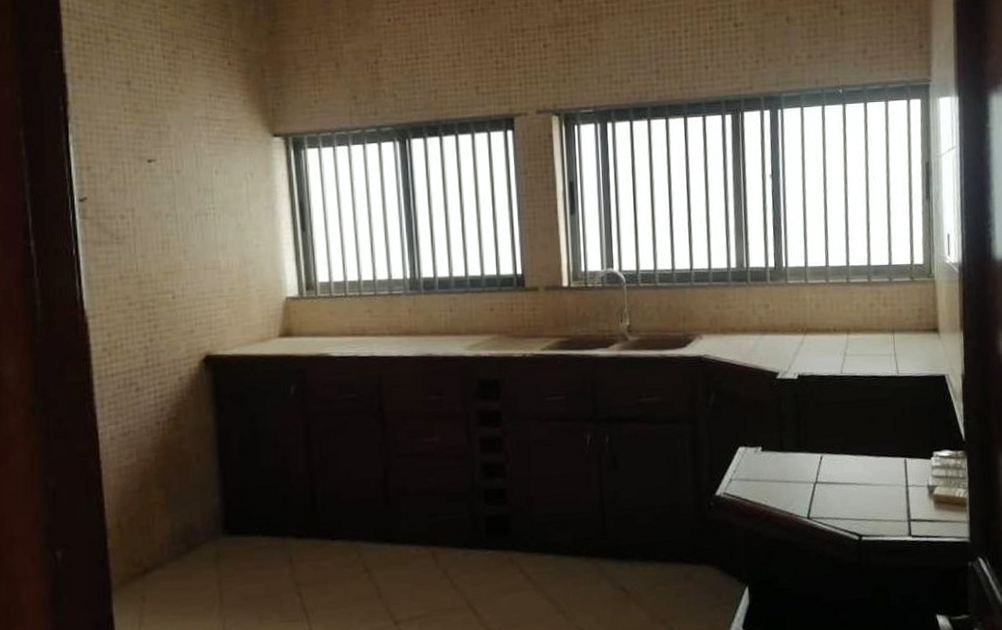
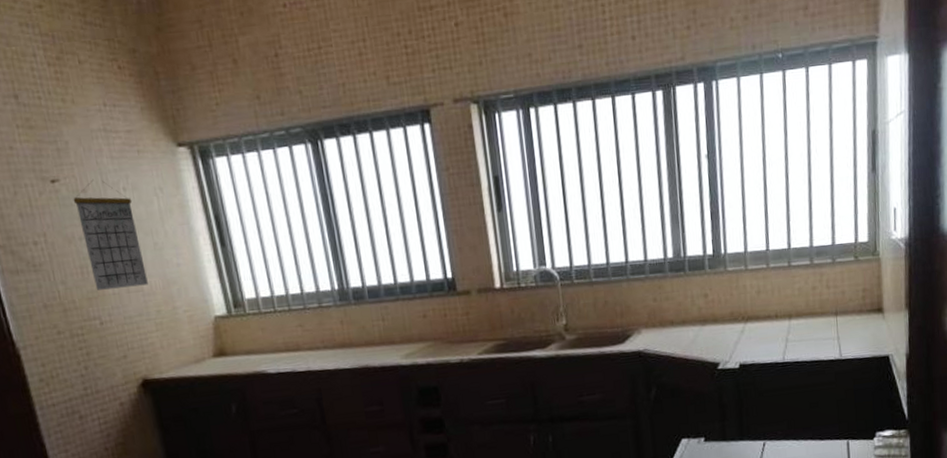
calendar: none [166,161,226,265] -> present [73,179,148,290]

